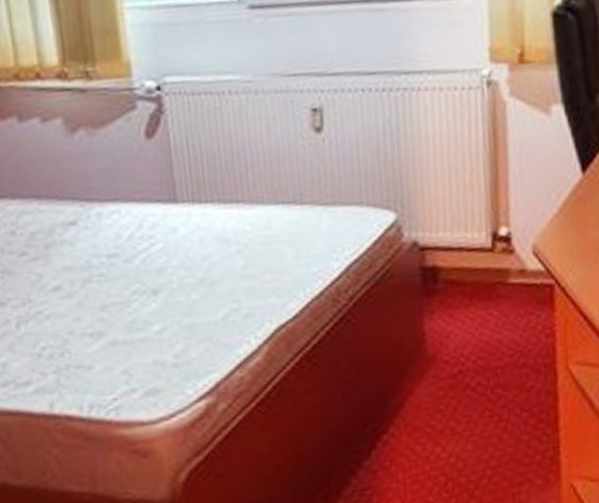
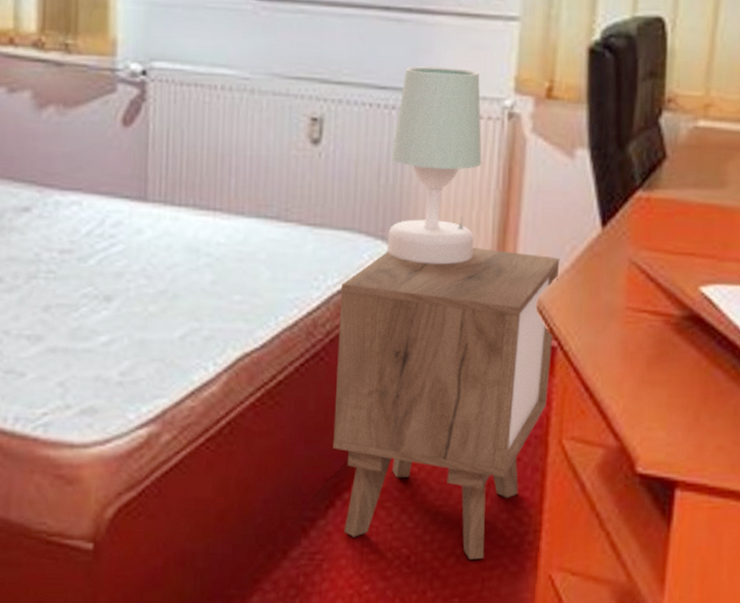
nightstand: none [357,205,552,479] -> present [333,248,560,560]
table lamp: none [387,46,471,226] -> present [387,66,482,265]

